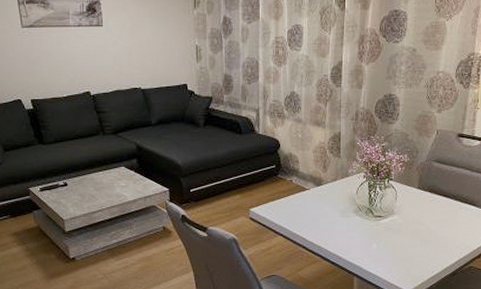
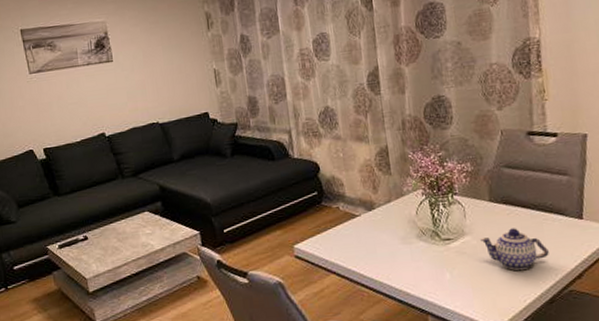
teapot: none [406,212,458,248] -> present [480,228,549,271]

